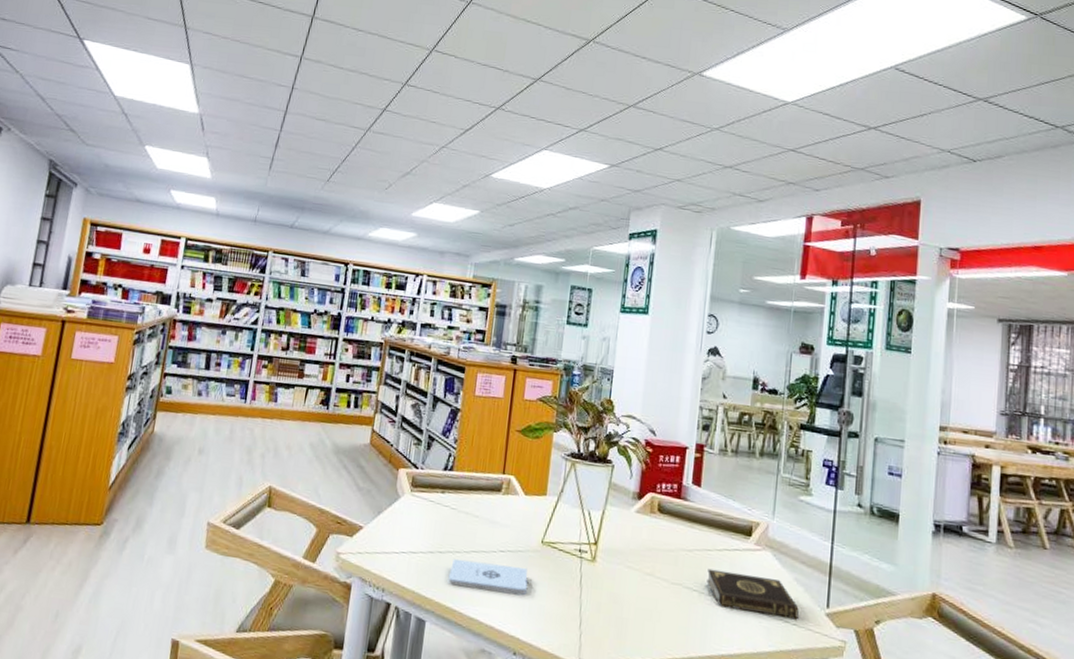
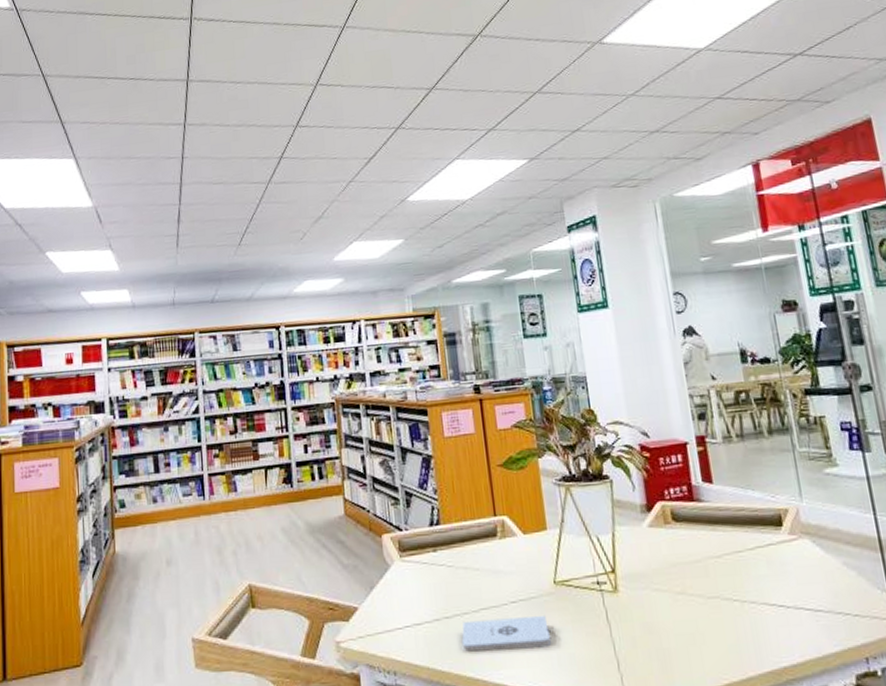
book: present [707,568,799,620] -> none [744,569,859,613]

